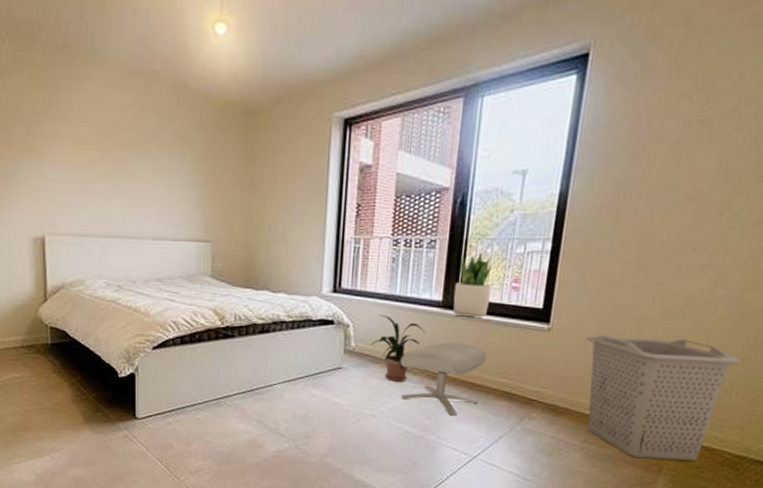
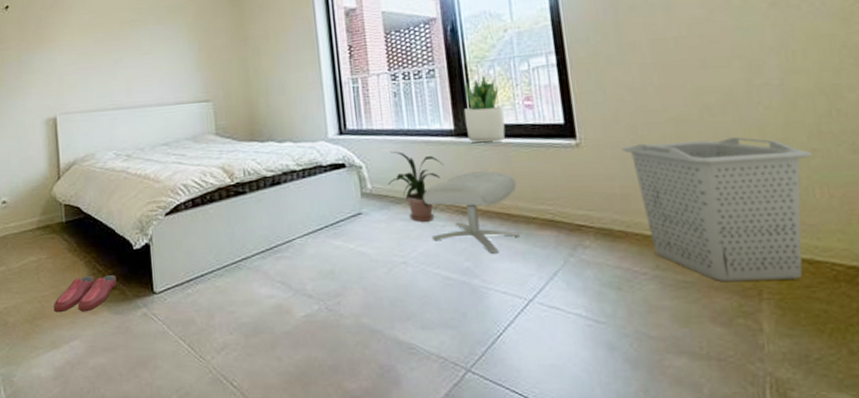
slippers: none [36,397,100,428] -> present [53,275,117,312]

